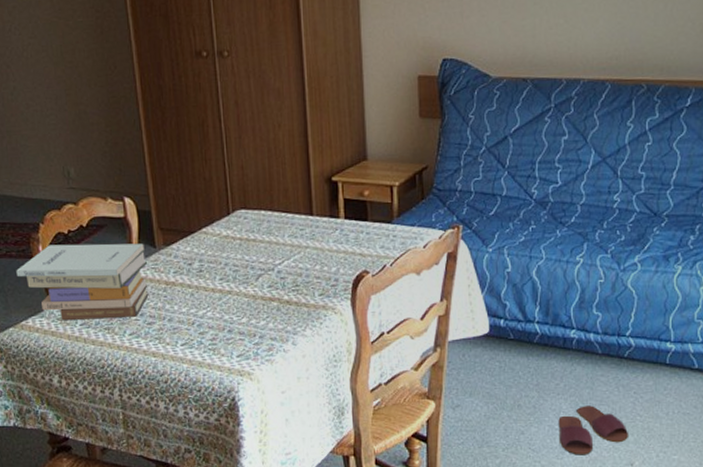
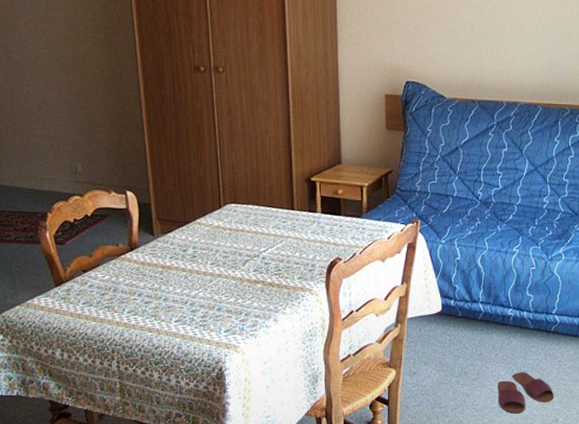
books: present [16,243,149,320] -> none [24,231,147,299]

